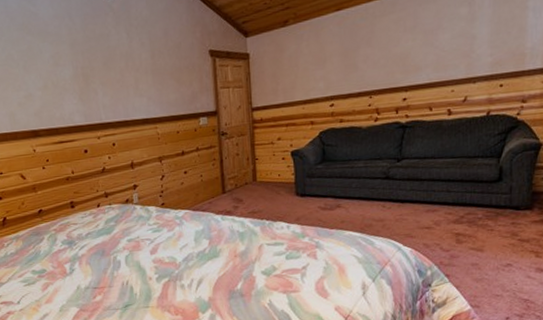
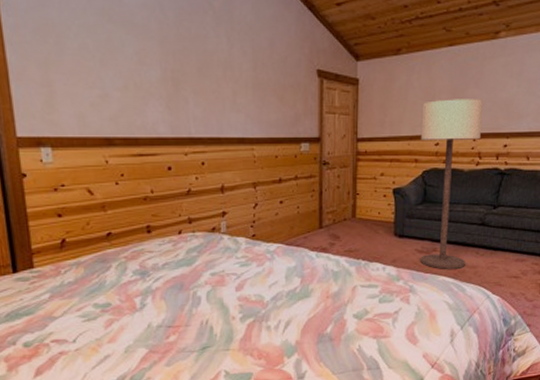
floor lamp: none [313,57,377,224] -> present [420,99,483,269]

